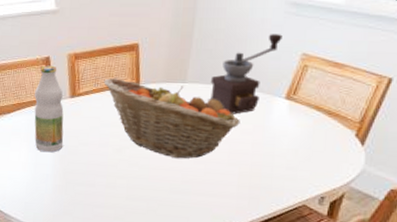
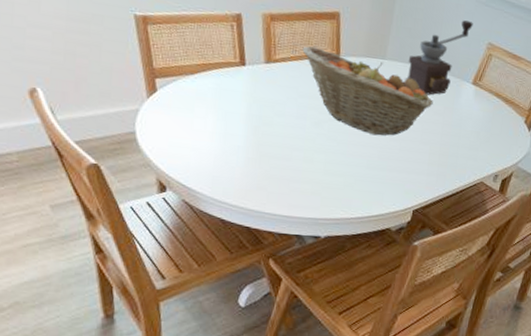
bottle: present [34,65,64,153] -> none [223,23,258,122]

